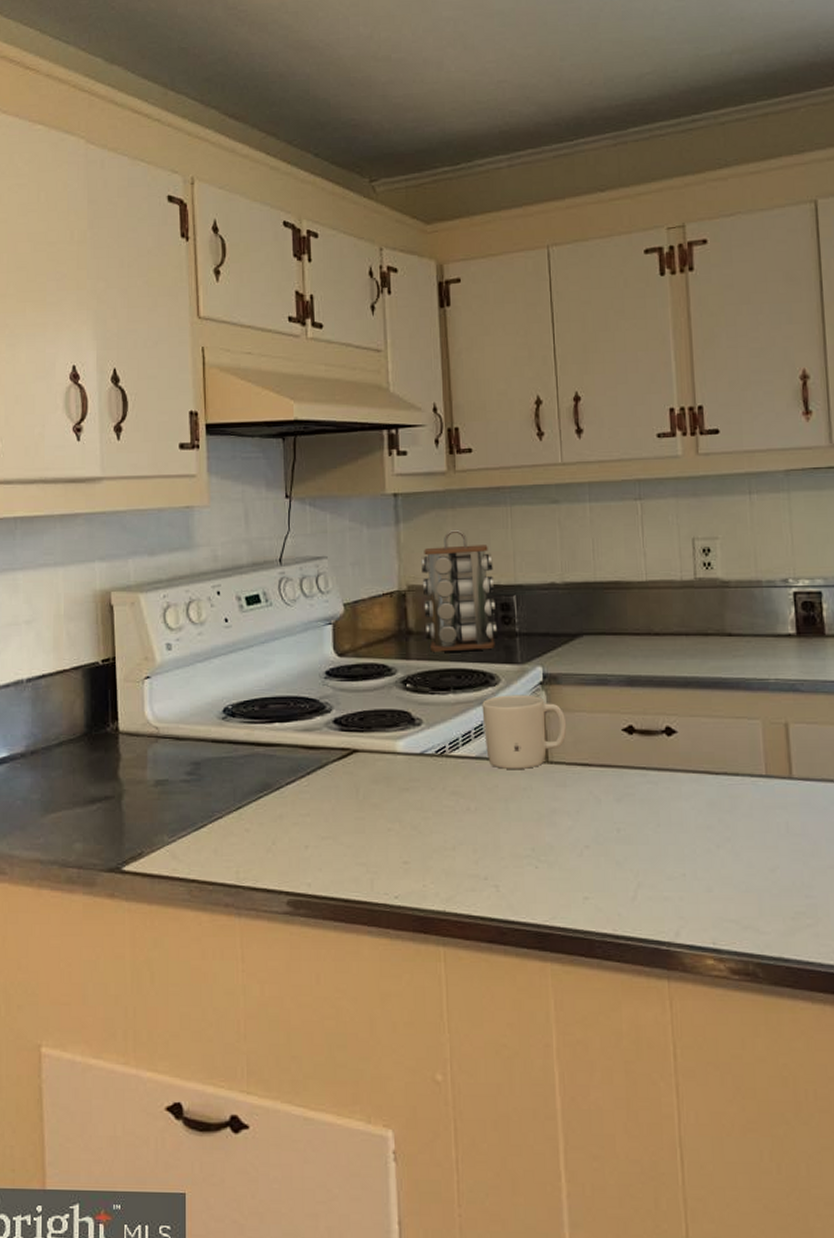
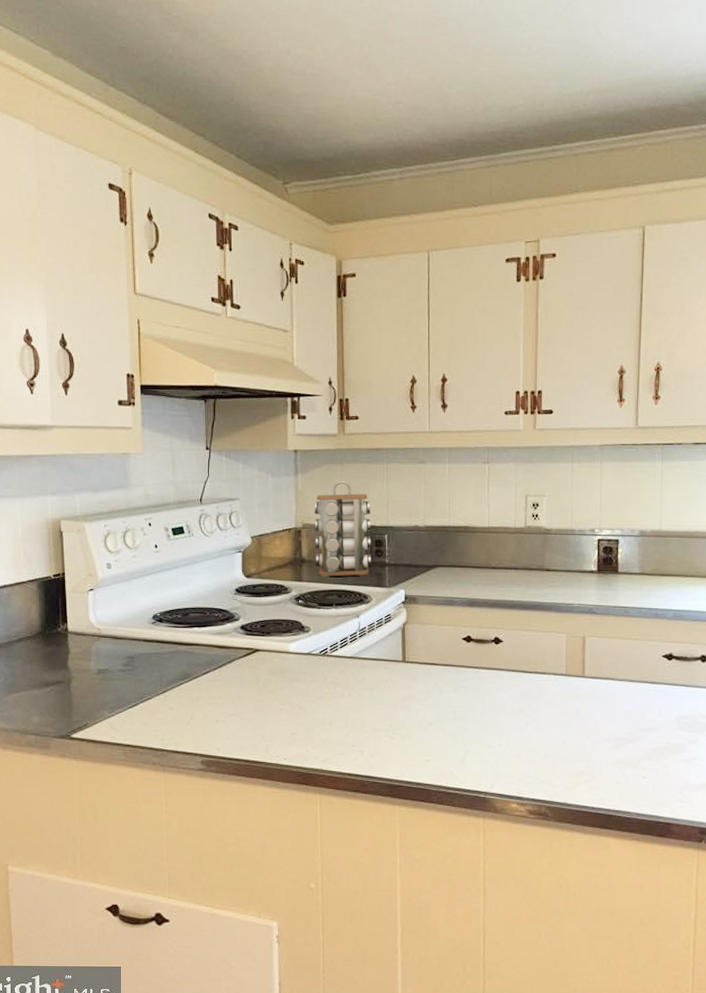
mug: present [482,694,567,769] -> none [357,610,421,666]

